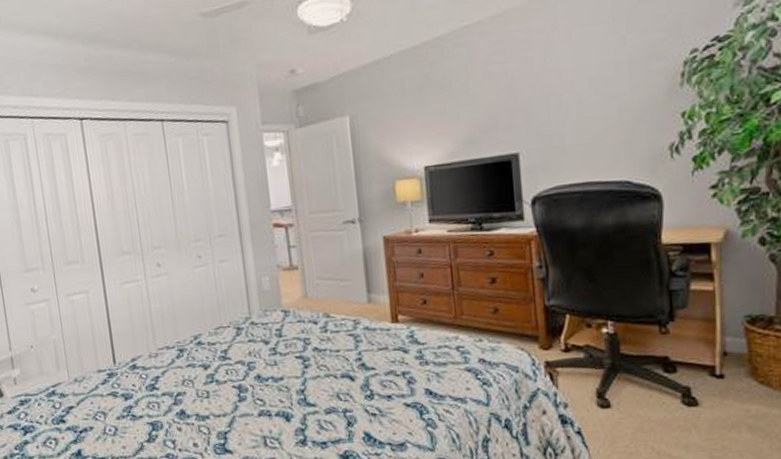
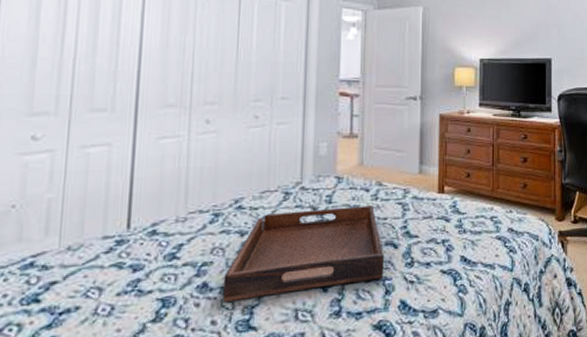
serving tray: none [196,338,344,429] -> present [222,205,385,303]

